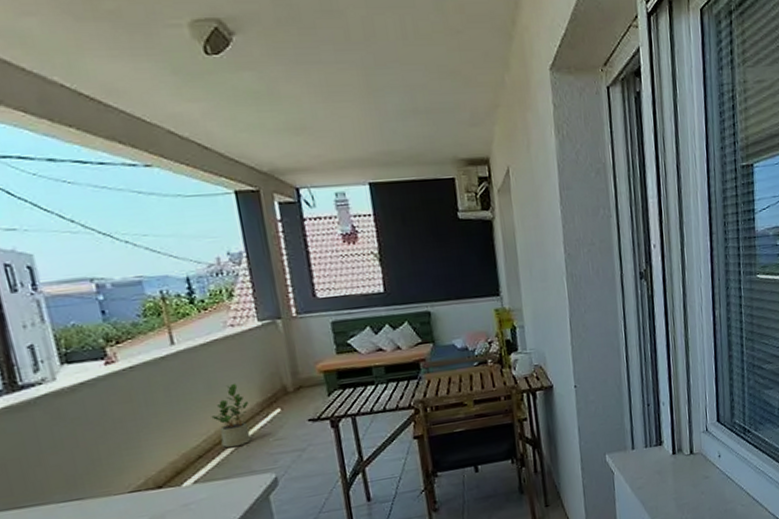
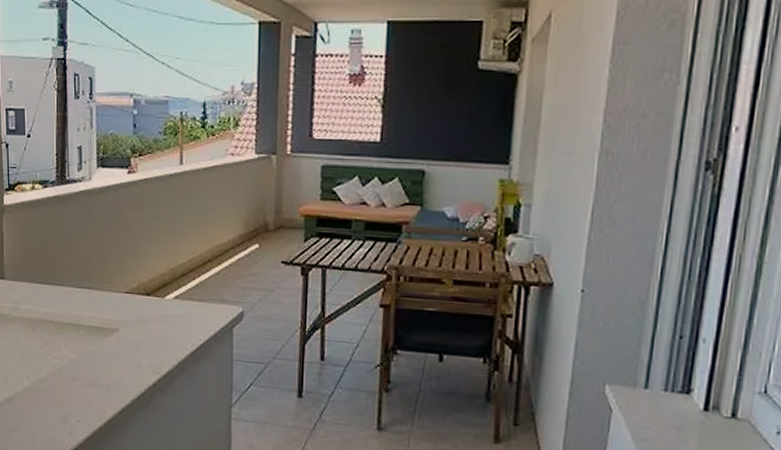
potted plant: present [211,383,251,448] -> none [199,210,233,272]

